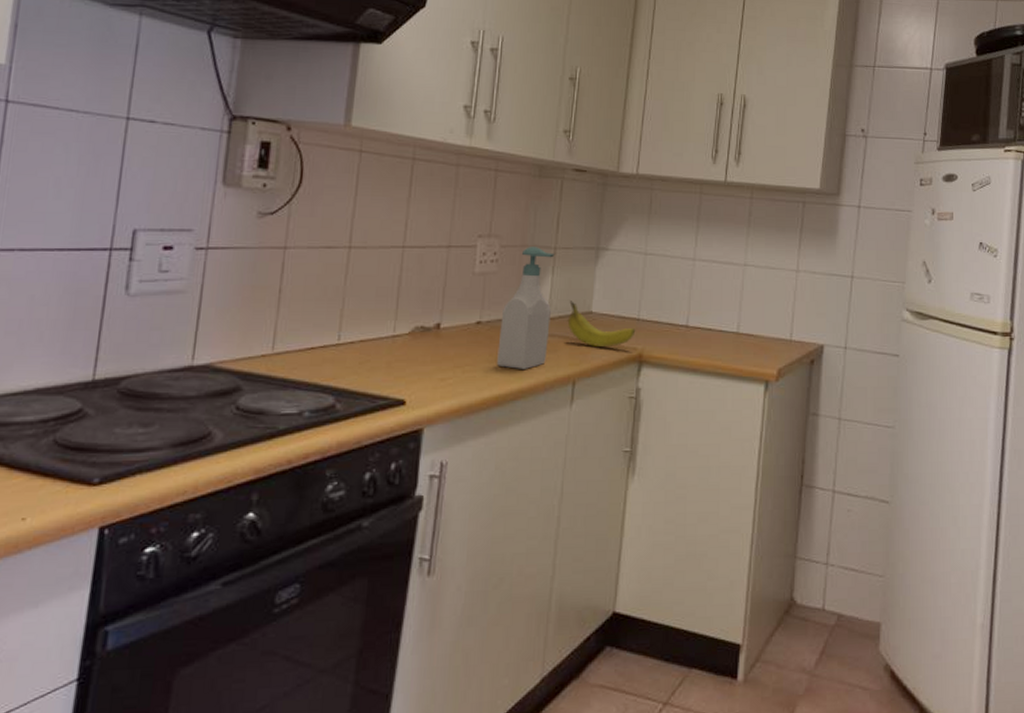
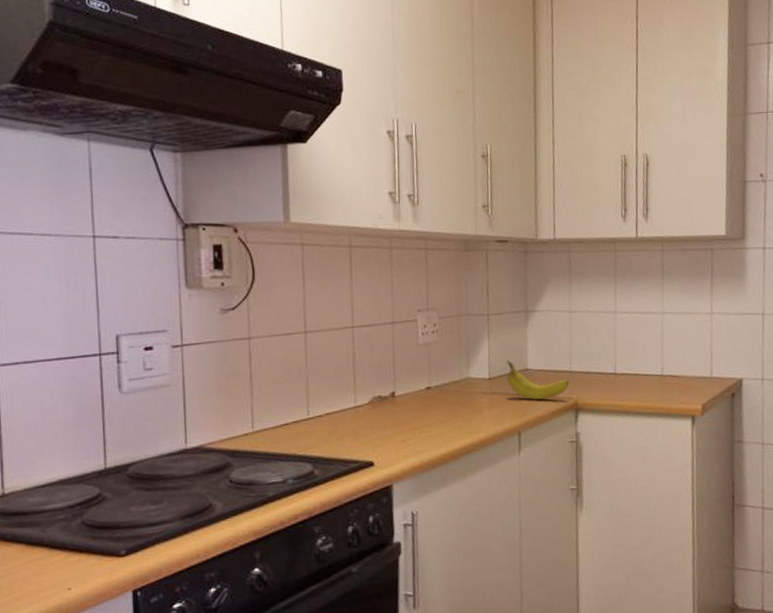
soap bottle: present [497,247,555,369] -> none [447,315,493,426]

